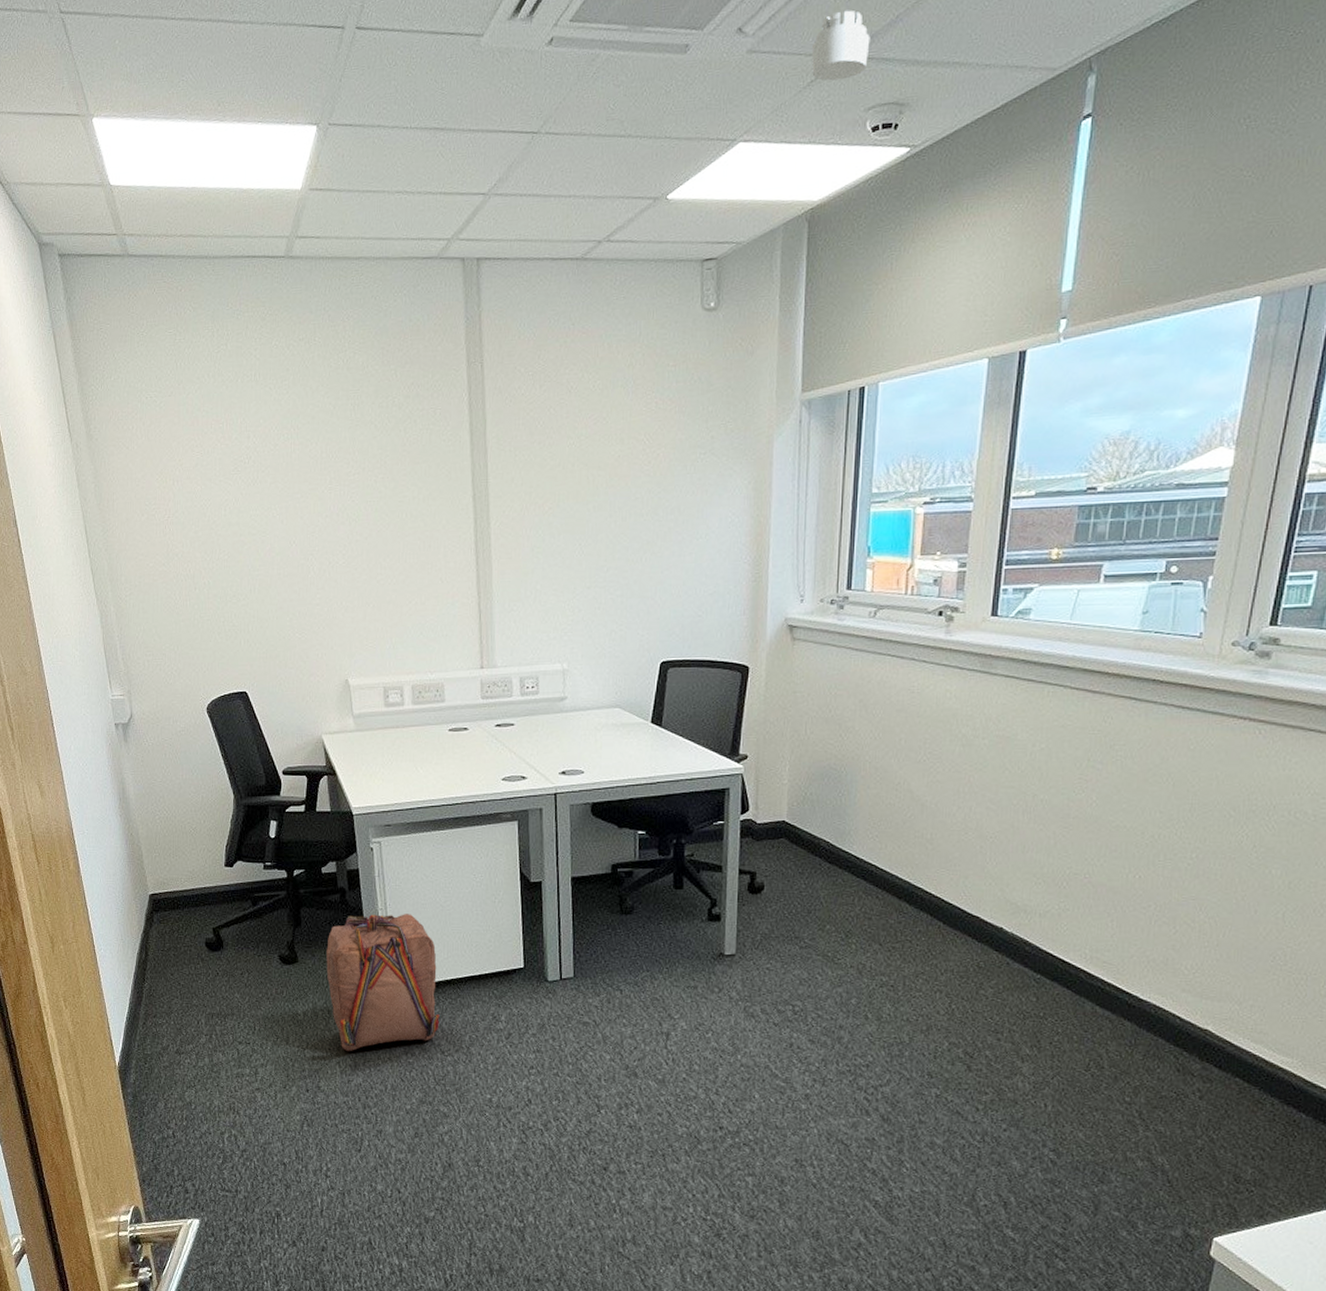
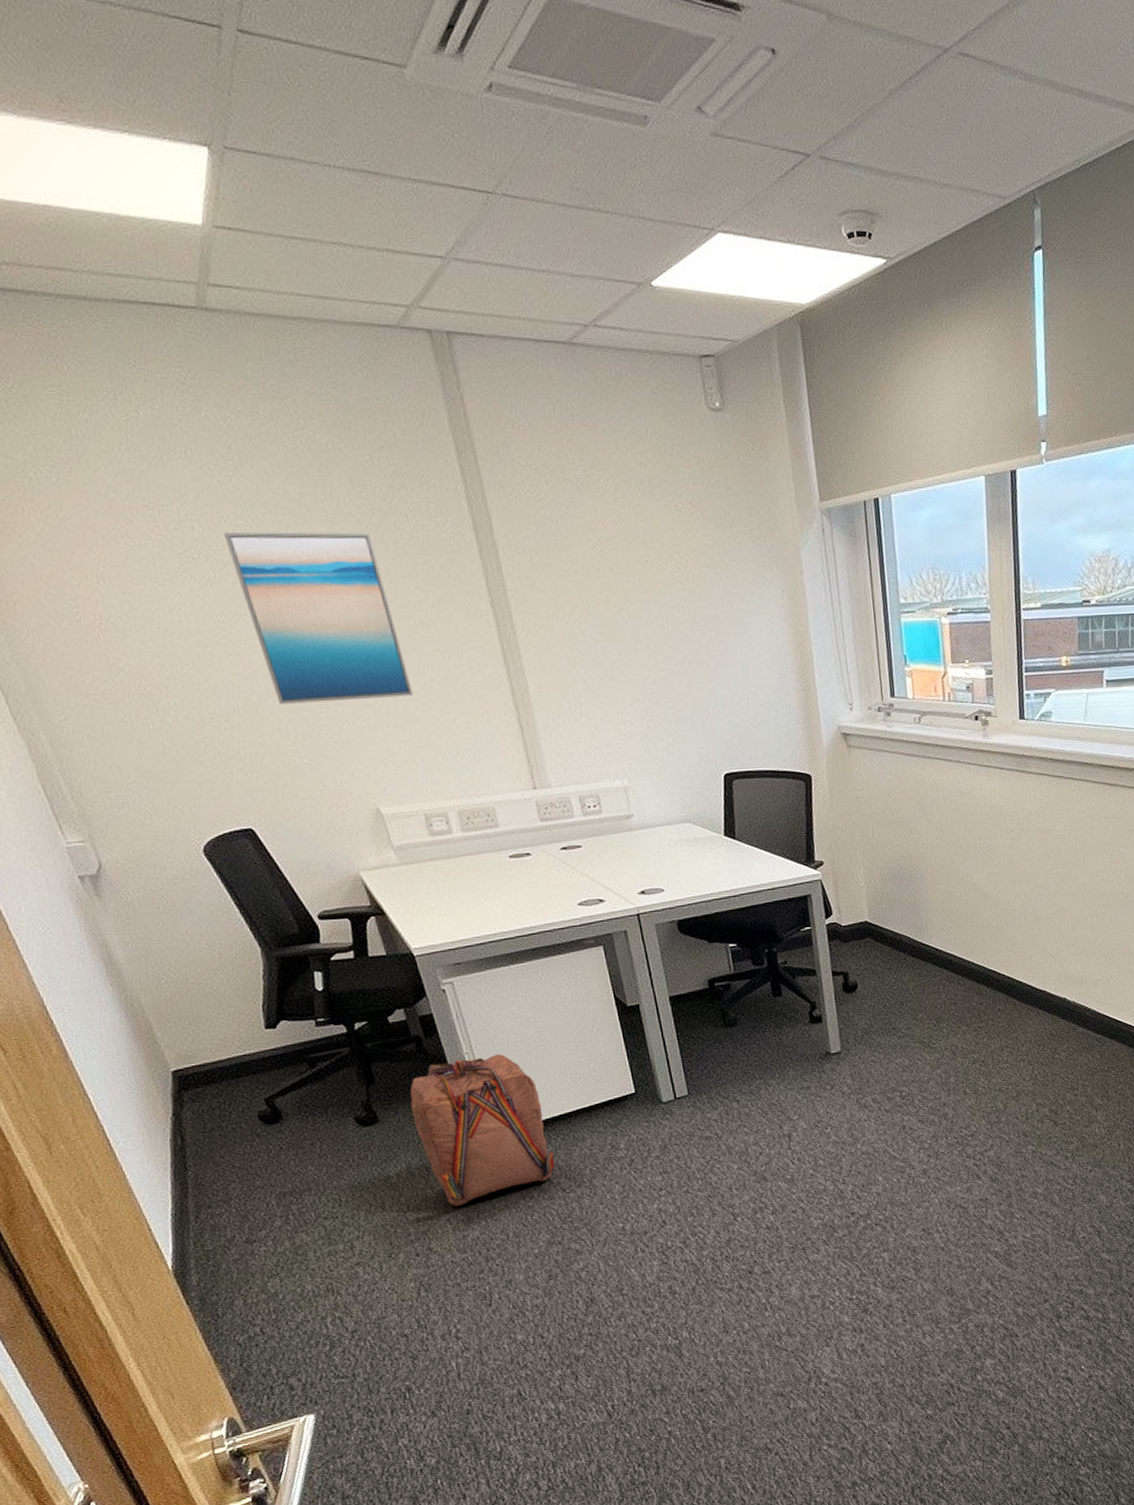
wall art: none [271,437,393,586] -> present [224,532,413,704]
smoke detector: present [812,10,870,82] -> none [776,105,833,179]

